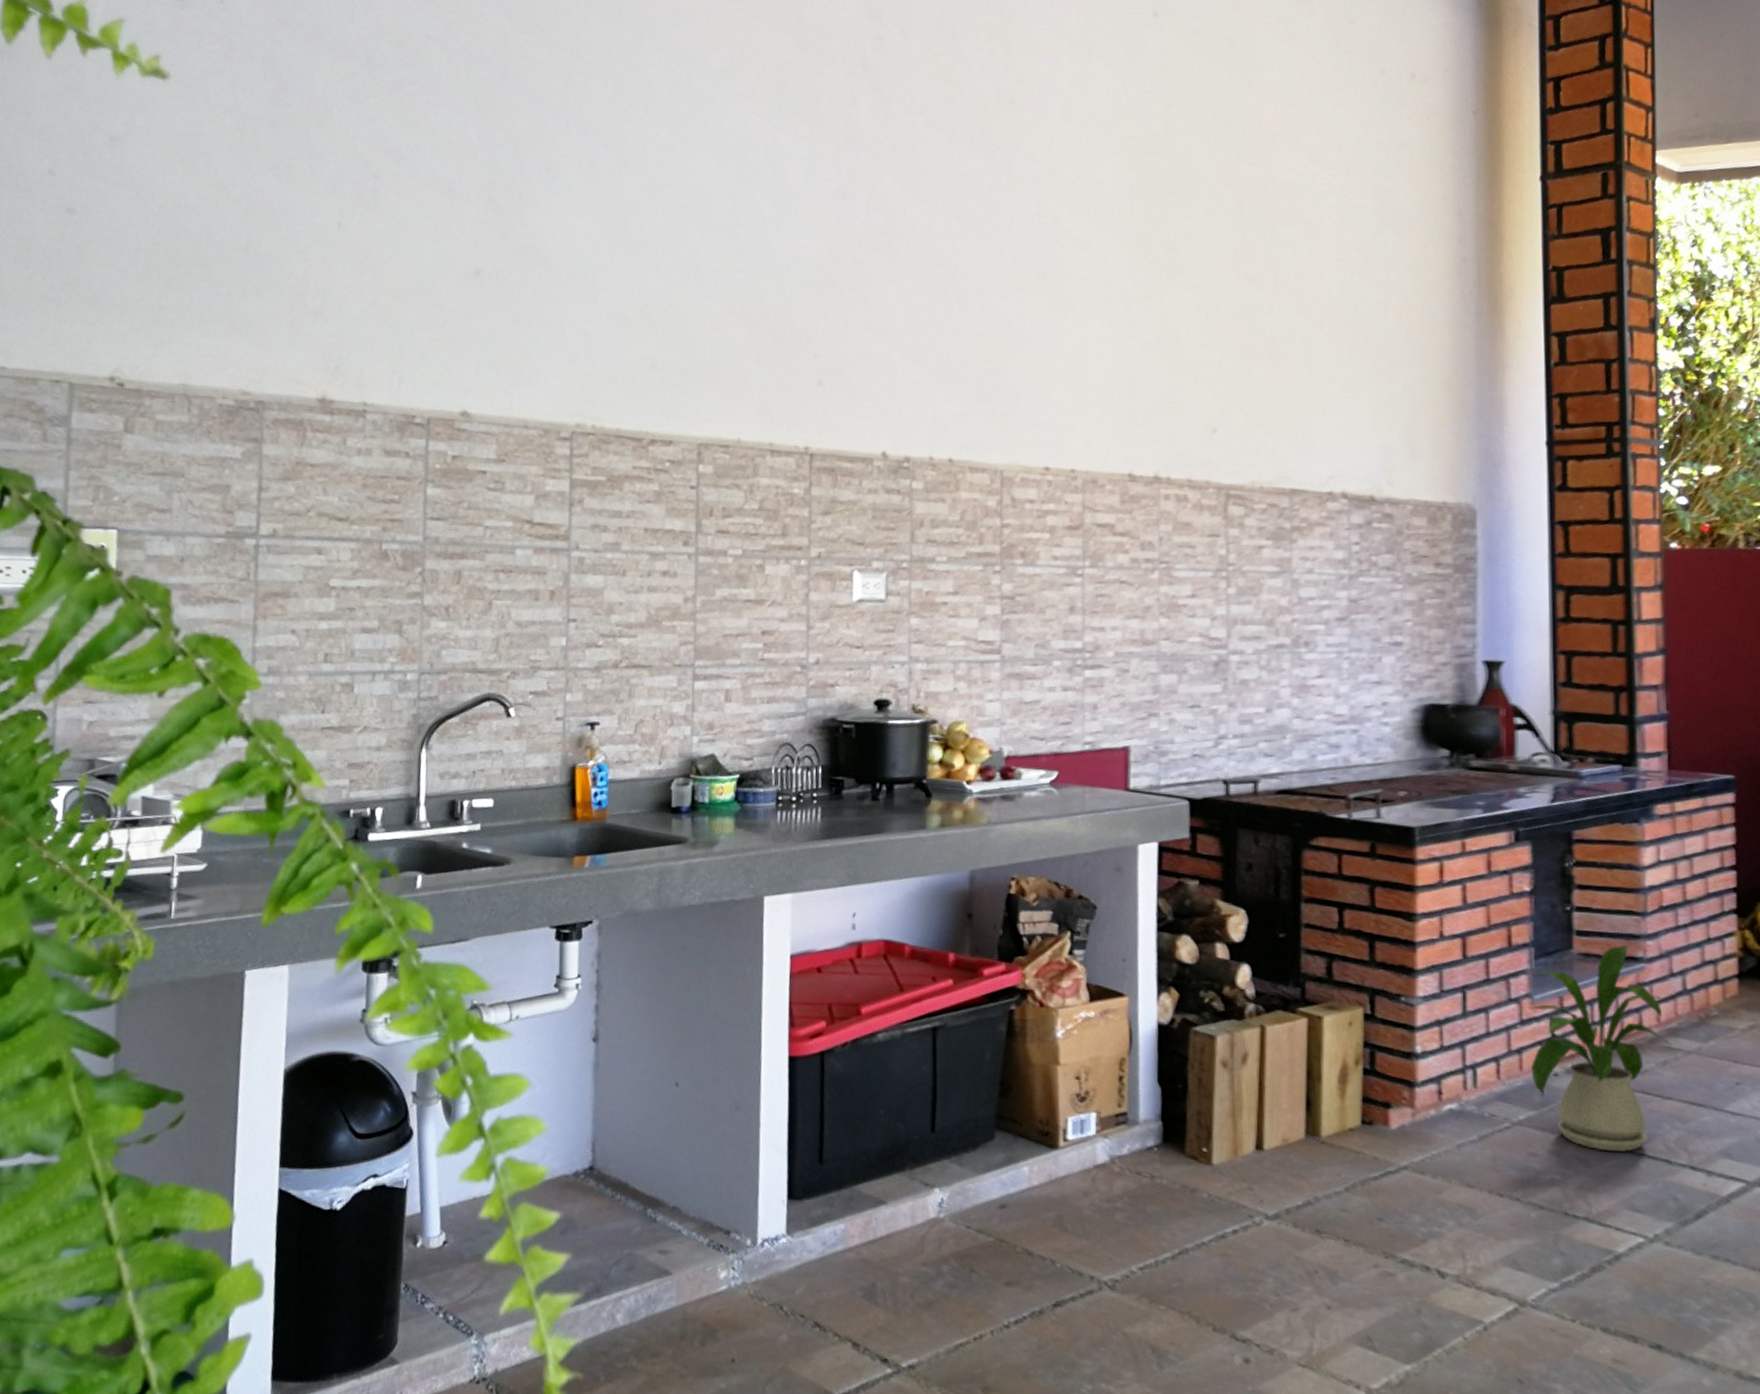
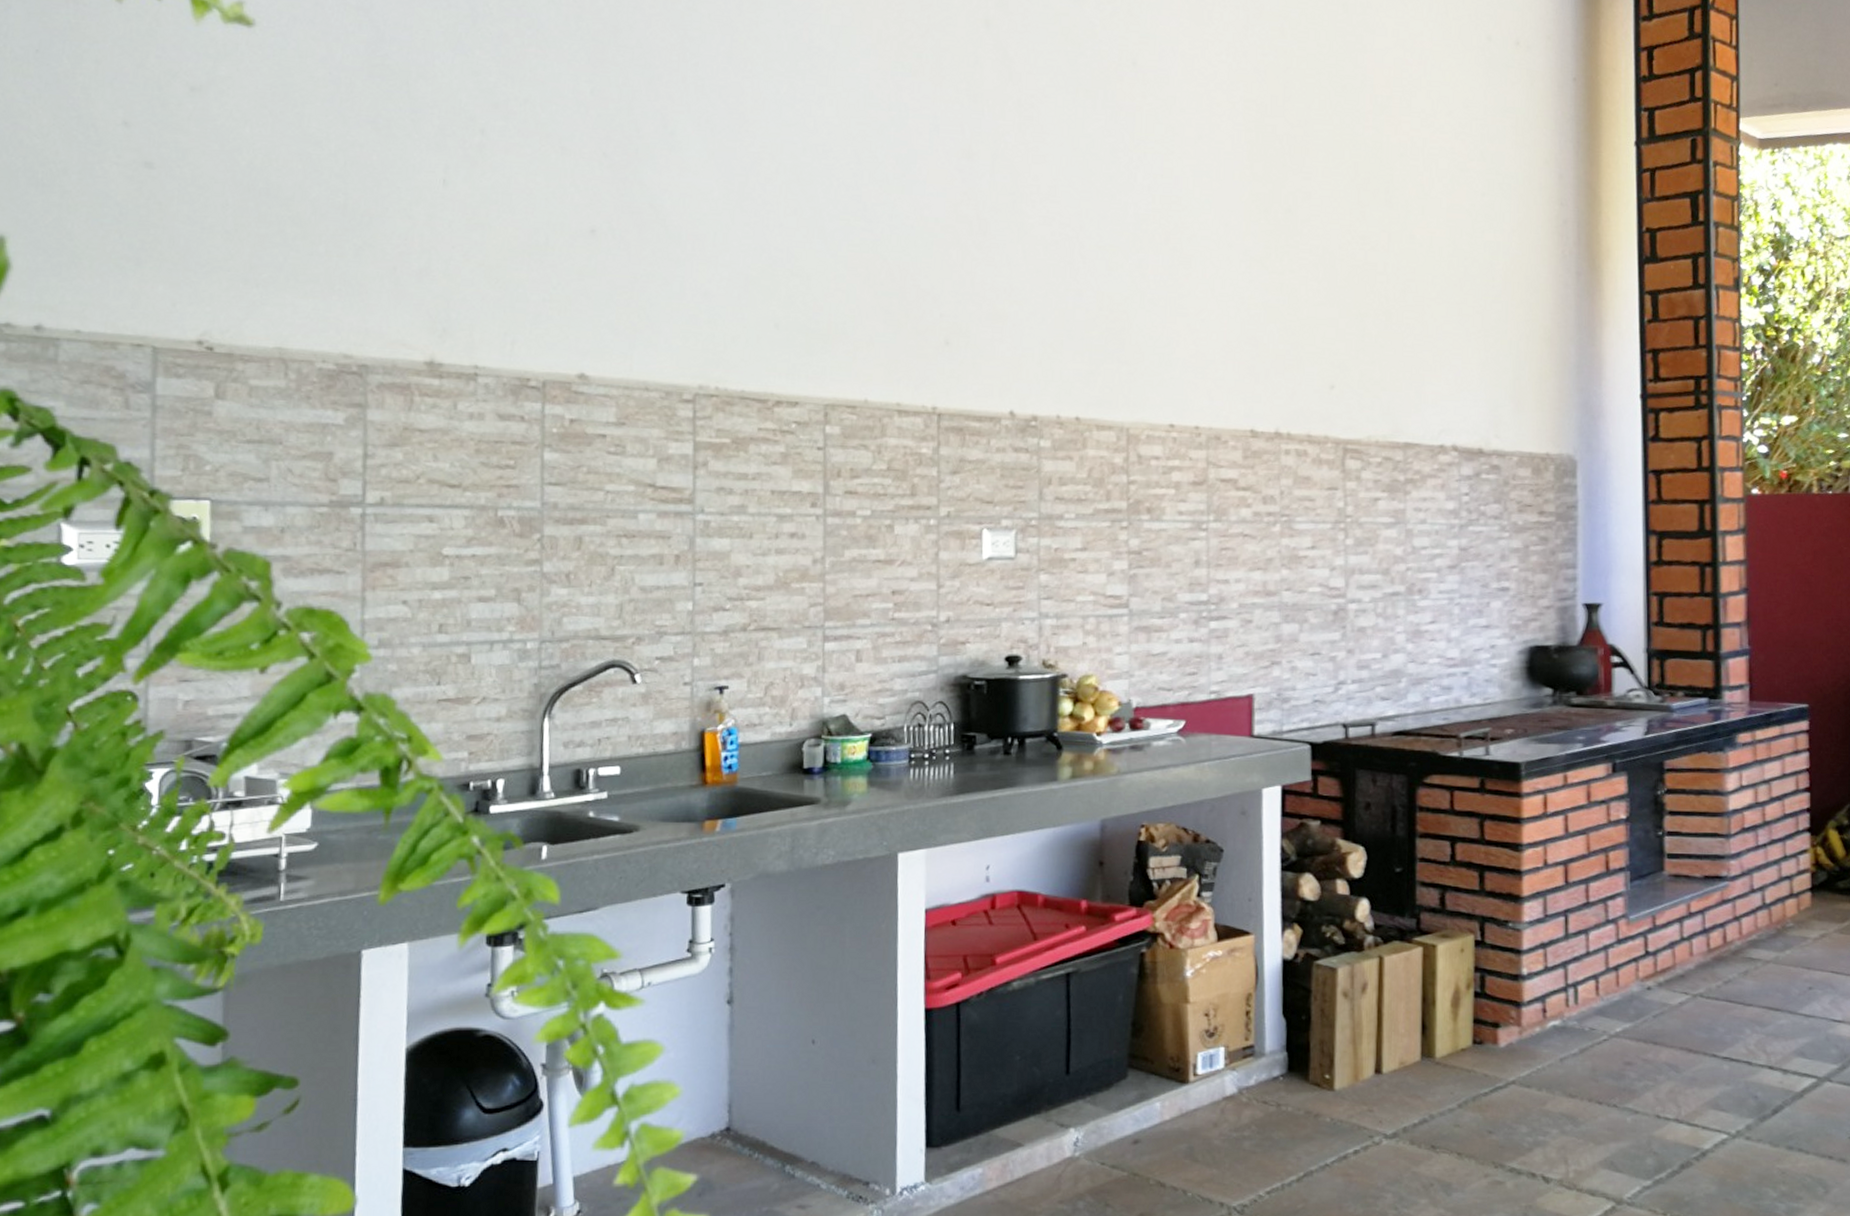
house plant: present [1527,945,1672,1152] -> none [1623,866,1752,1057]

